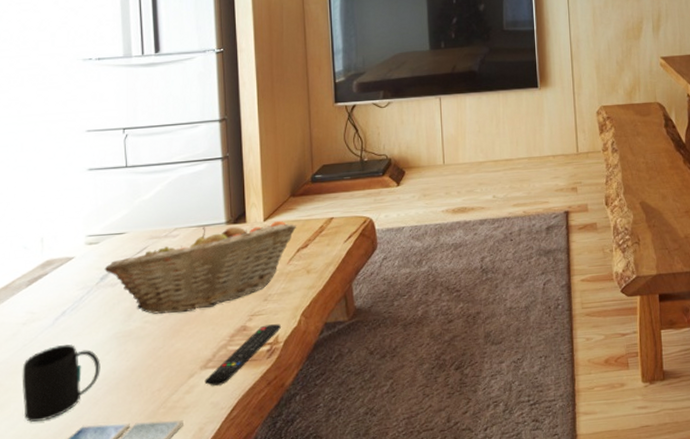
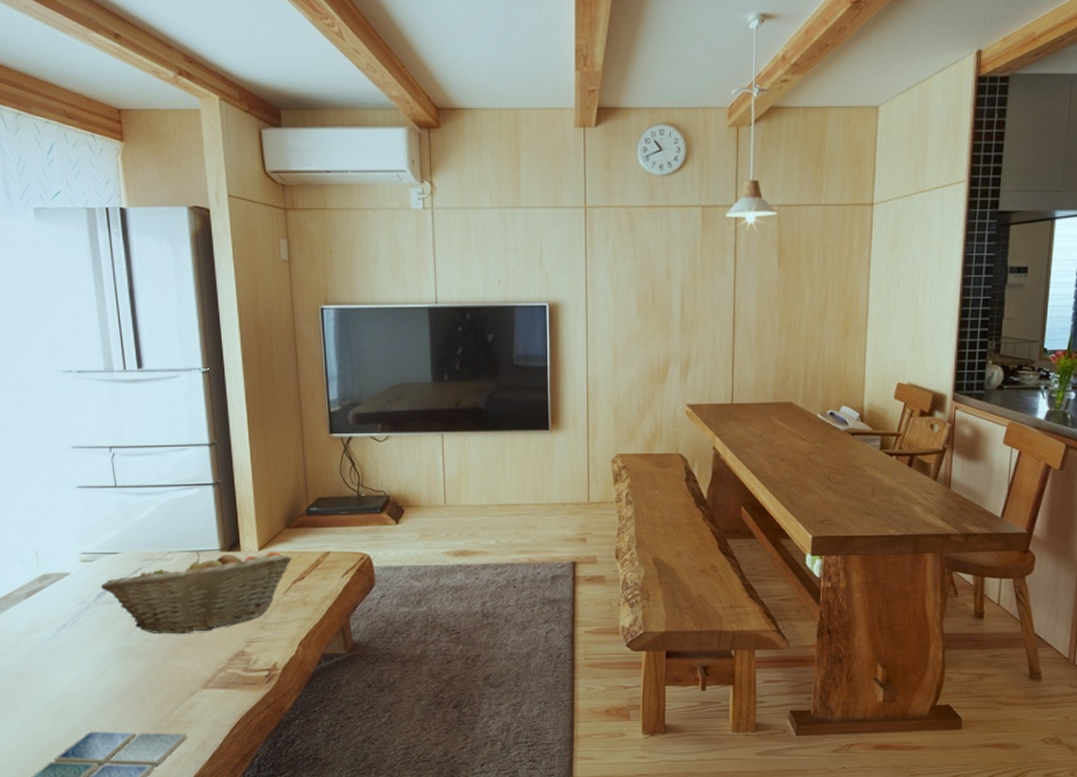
mug: present [22,344,101,422] -> none [28,655,104,724]
remote control: present [204,324,281,386] -> none [205,652,279,704]

